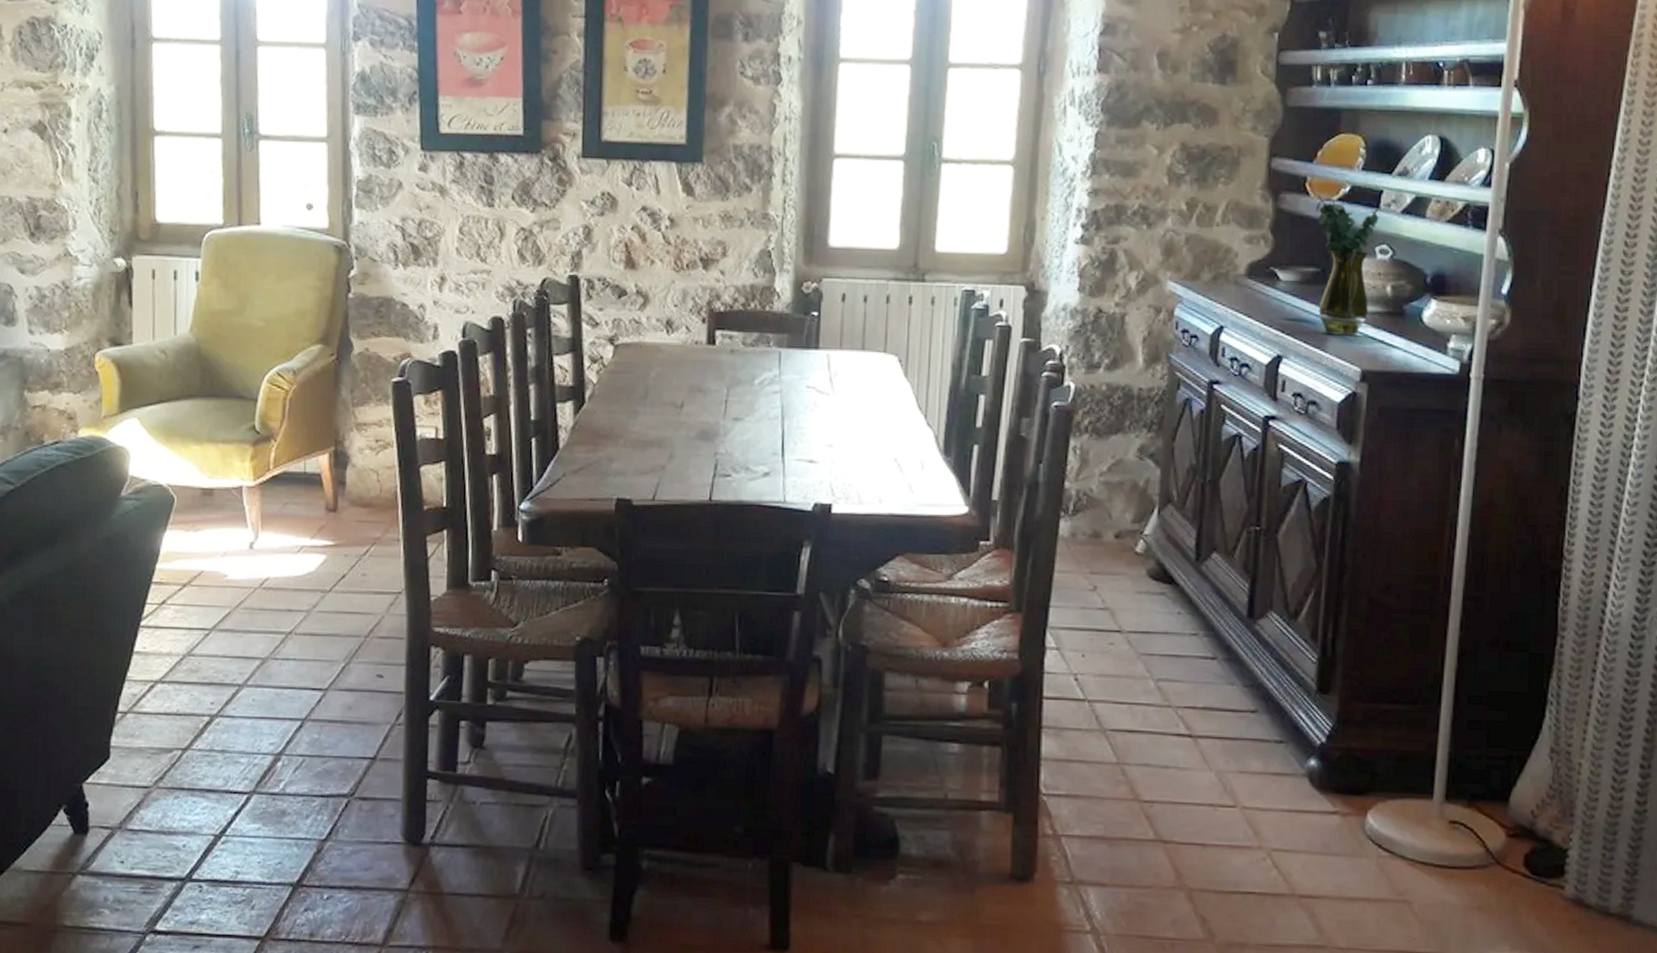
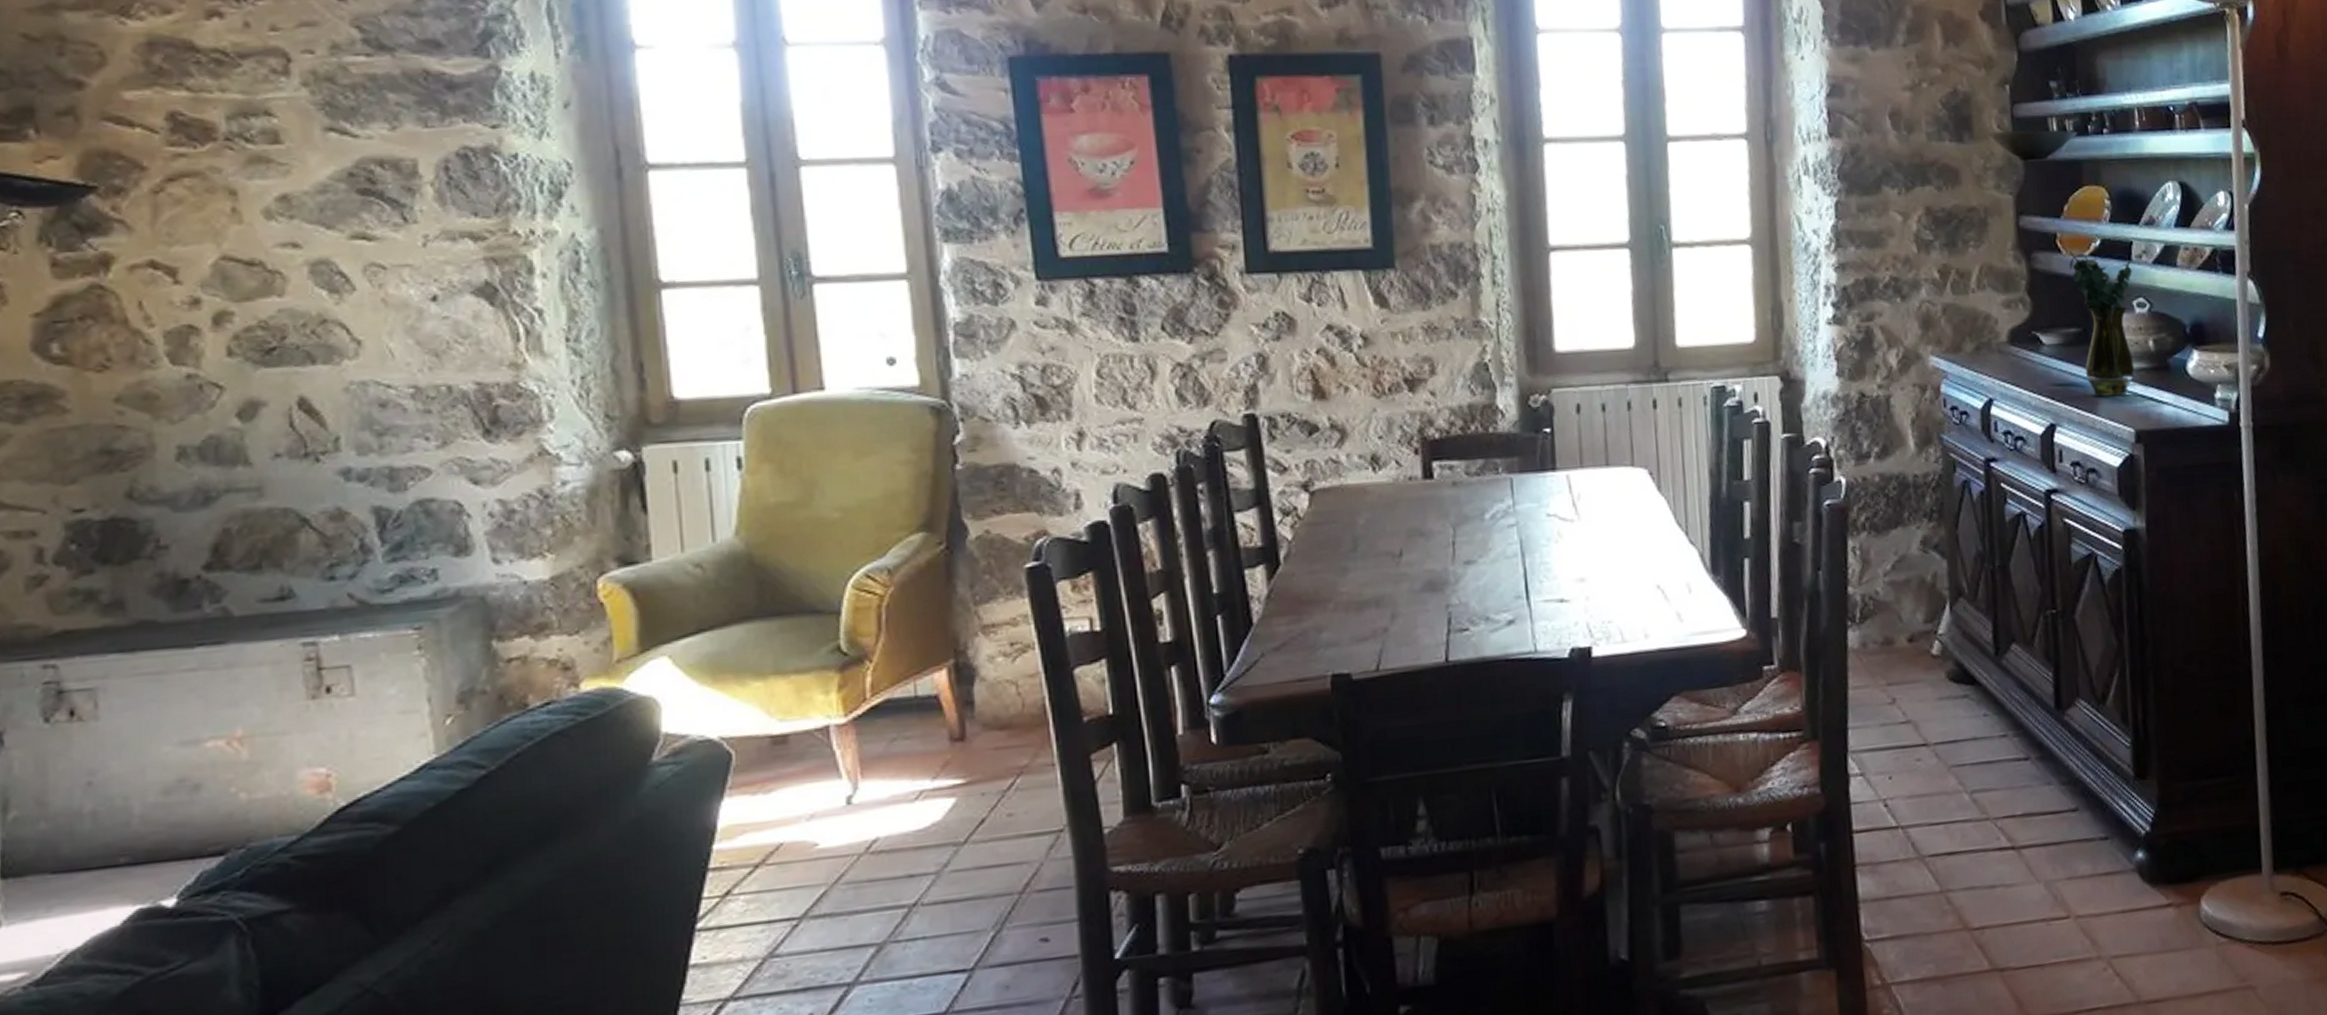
ceramic bowl: none [1250,76,1341,107] -> present [1987,130,2078,162]

